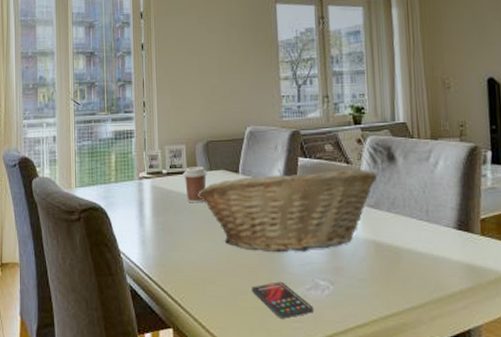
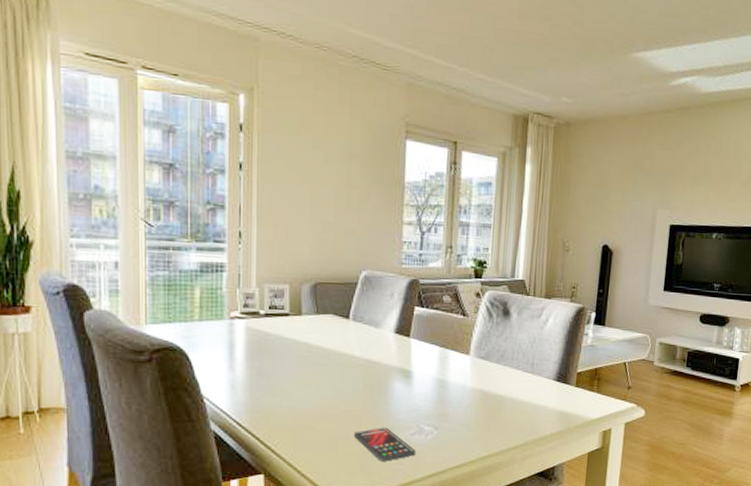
coffee cup: present [182,167,208,203] -> none [284,309,314,348]
fruit basket: present [198,168,378,253] -> none [301,317,492,400]

